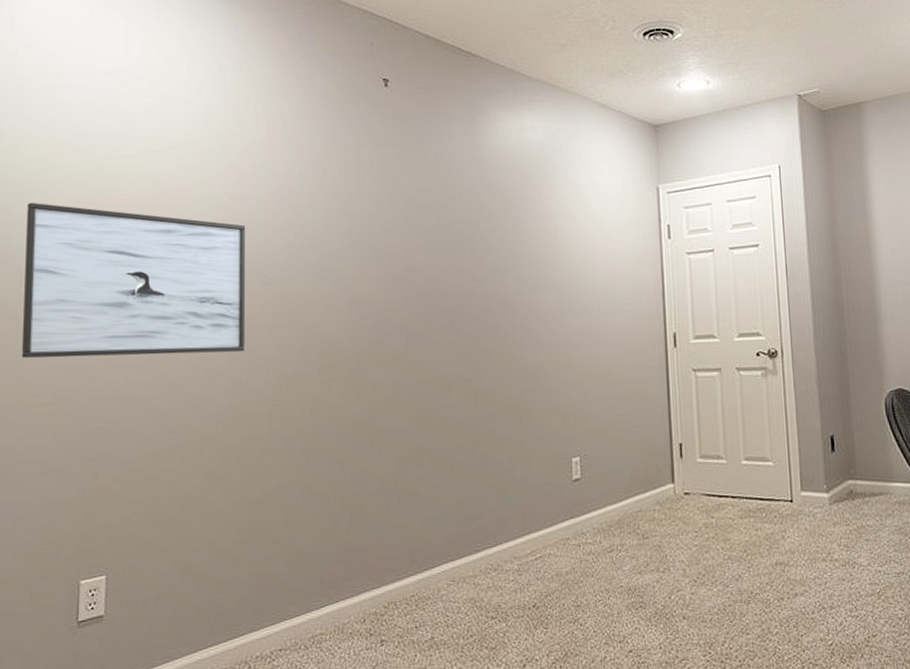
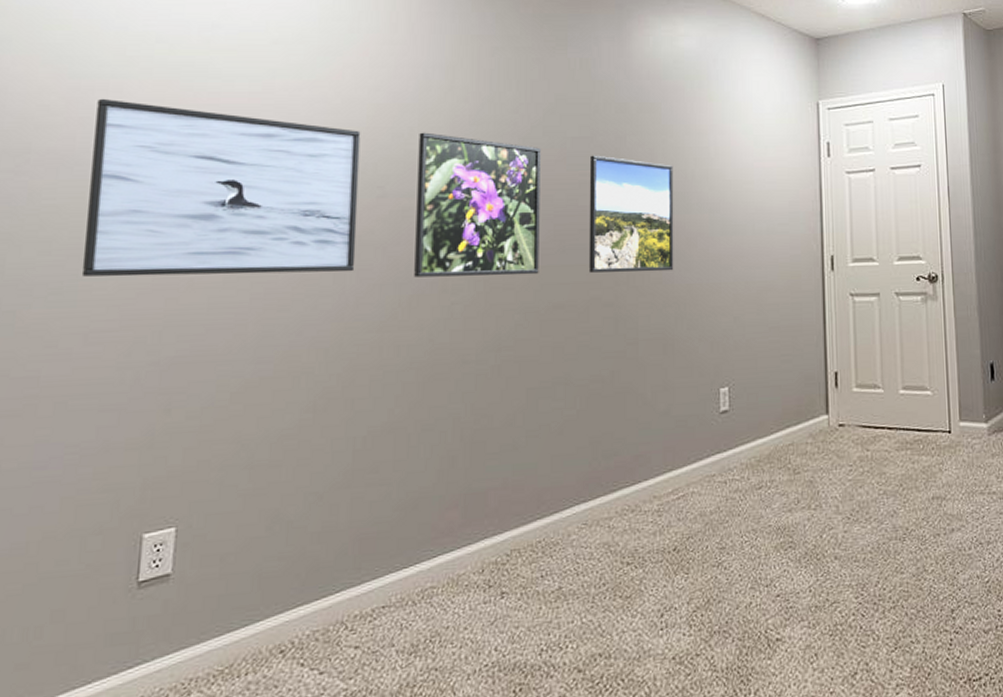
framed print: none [296,225,405,357] -> present [414,132,541,278]
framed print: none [447,242,527,351] -> present [588,155,674,273]

